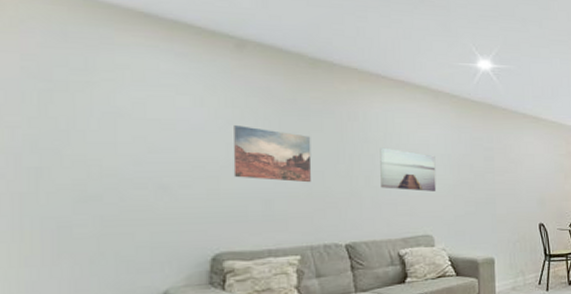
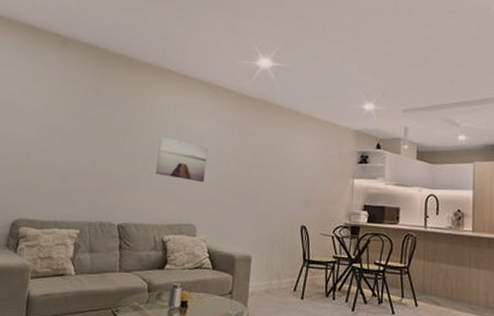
wall art: present [233,125,312,183] -> none [40,109,105,164]

